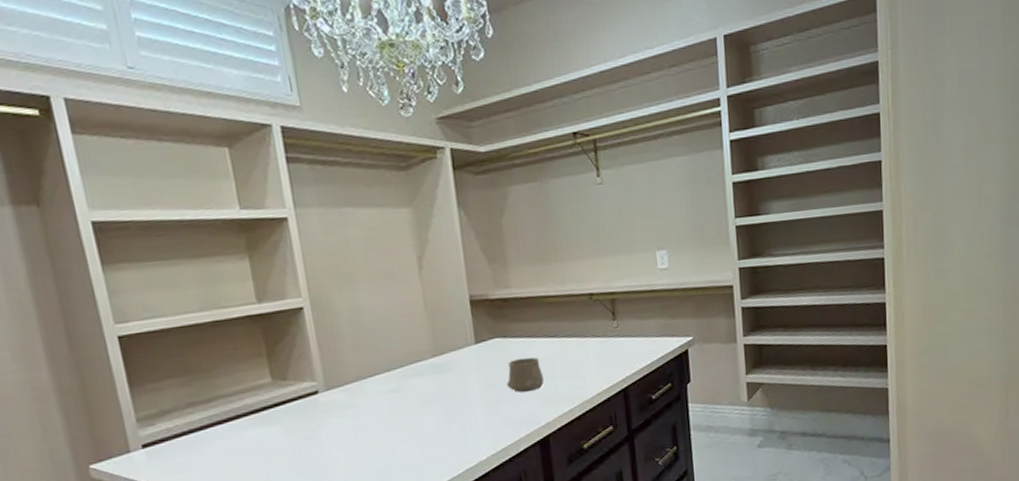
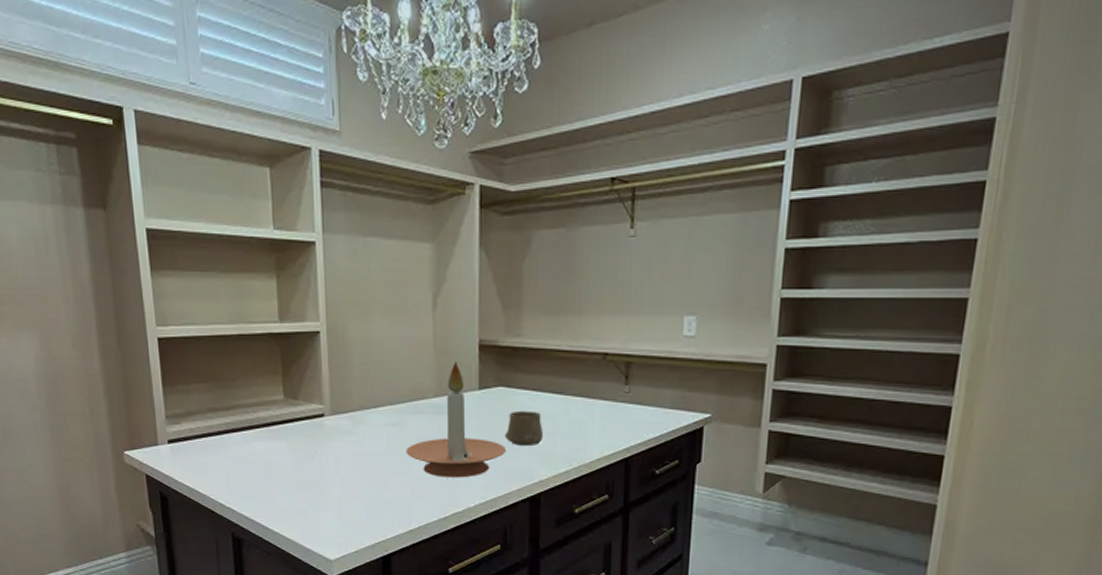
candle holder: none [410,320,511,436] -> present [406,362,507,478]

